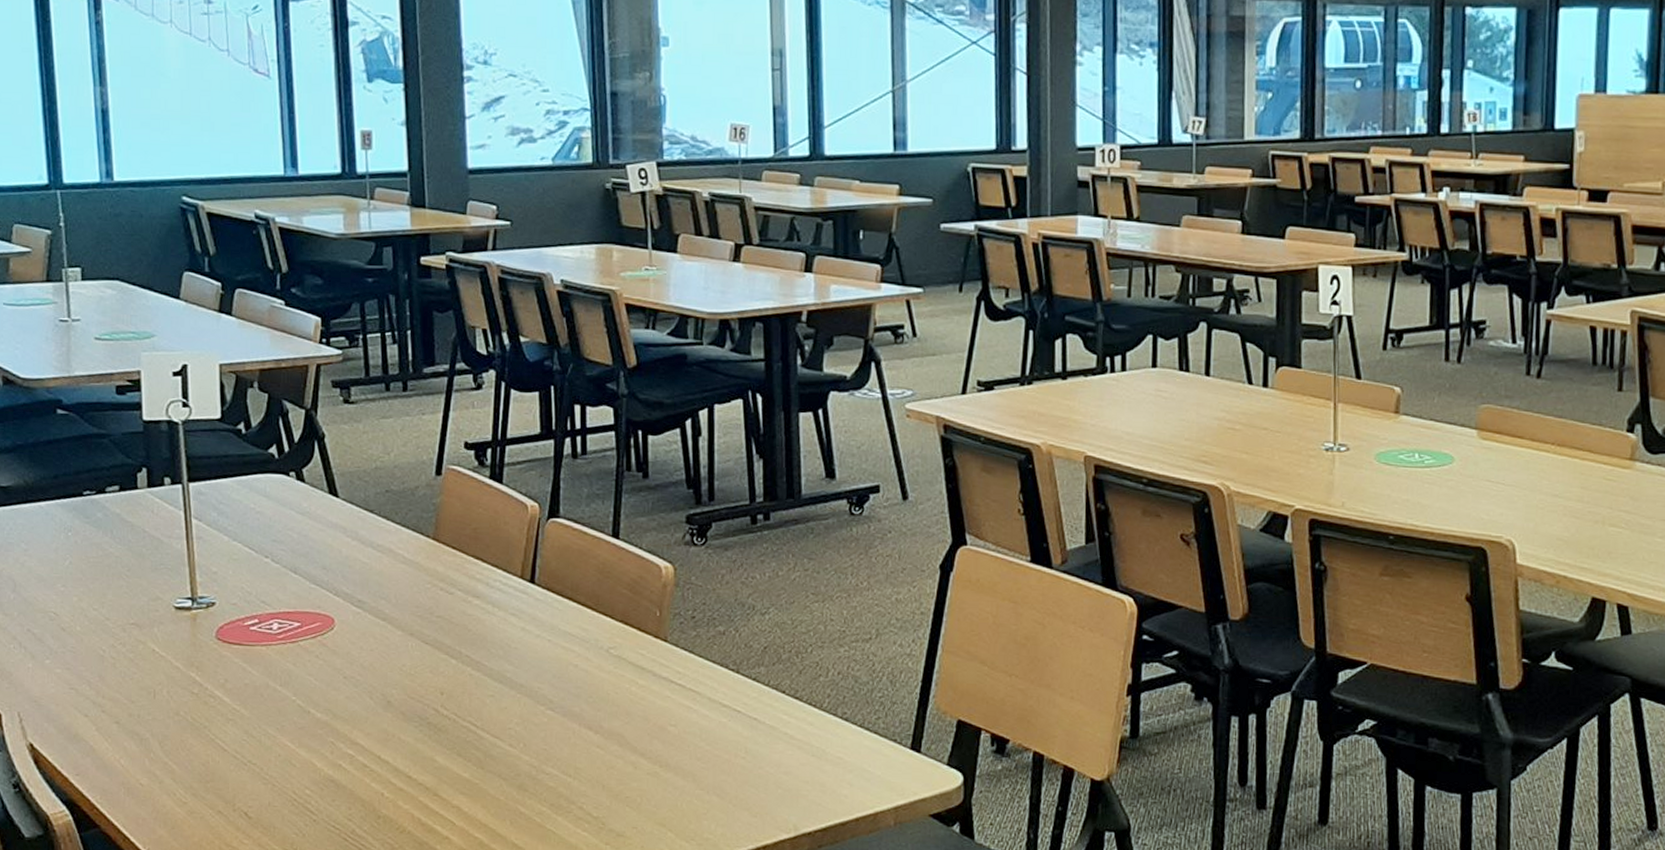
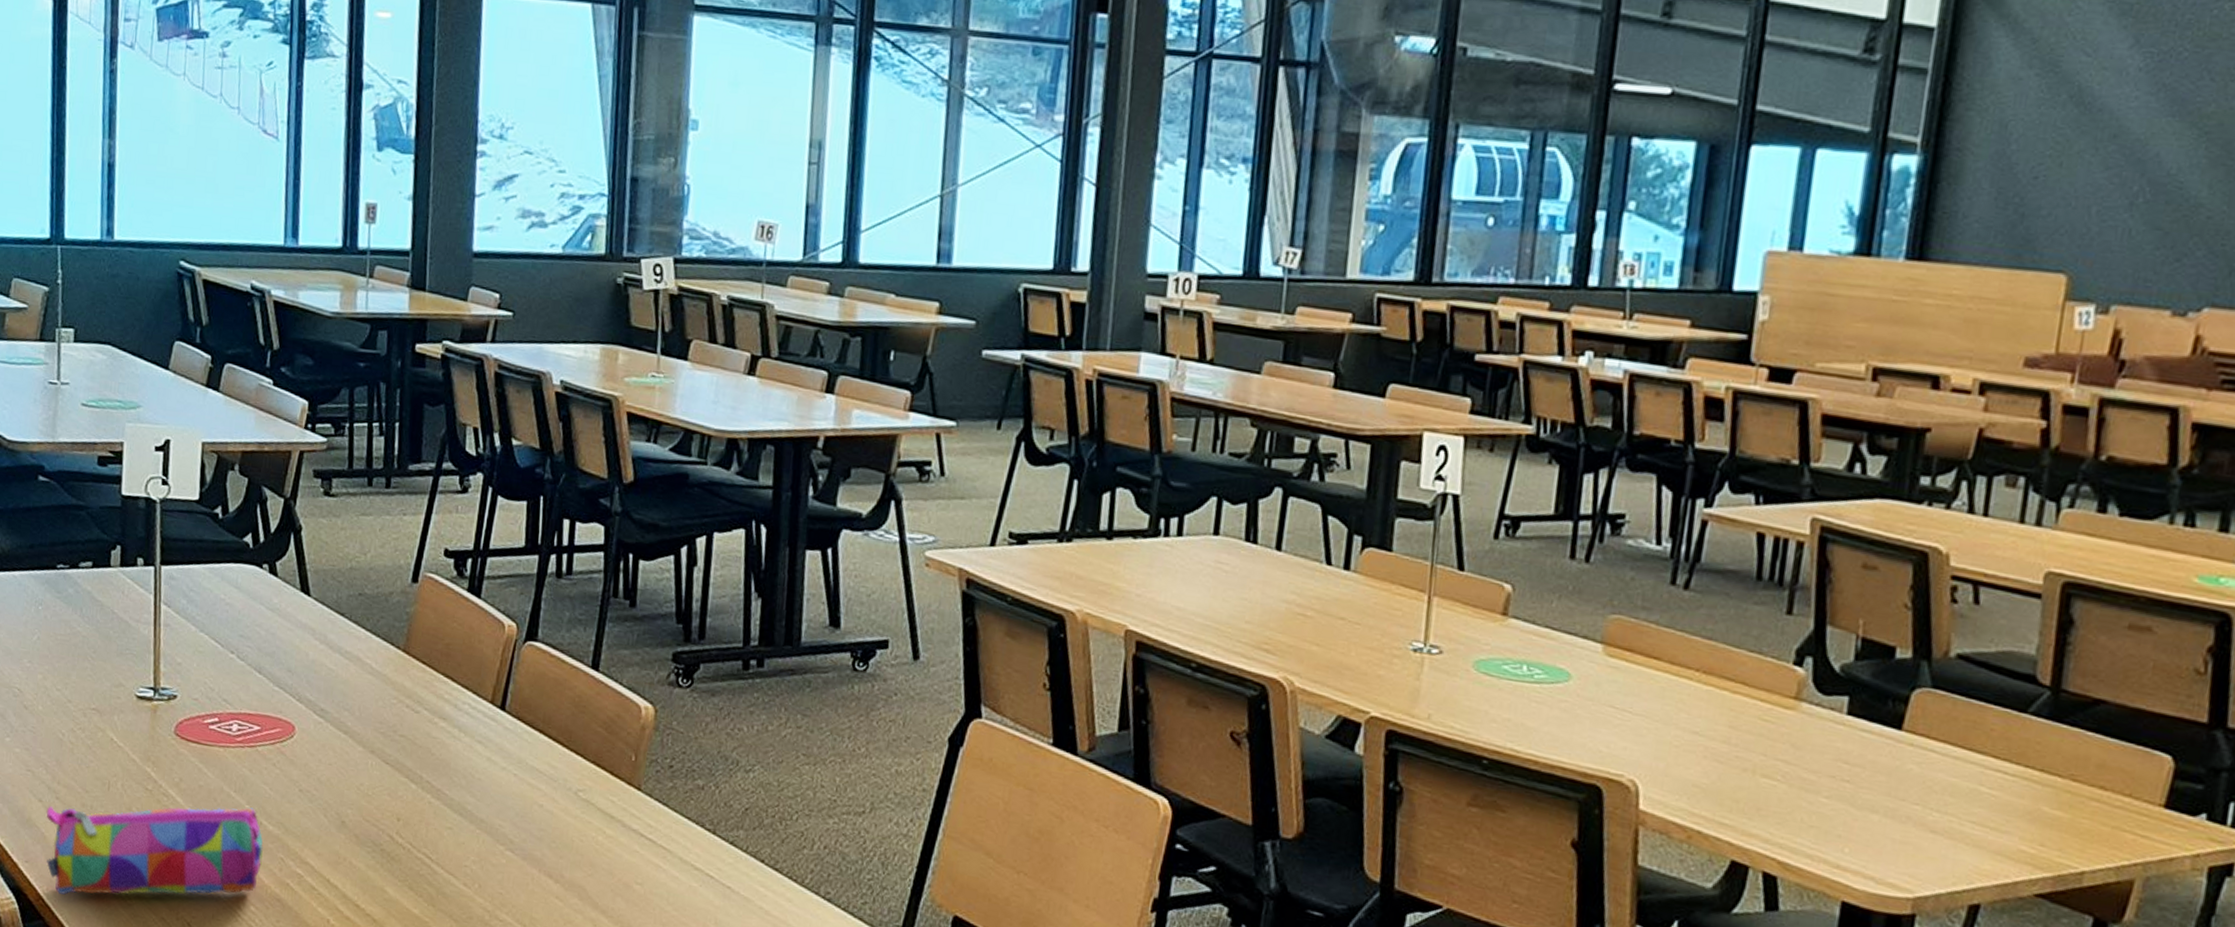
pencil case: none [93,698,313,802] -> present [46,806,264,895]

